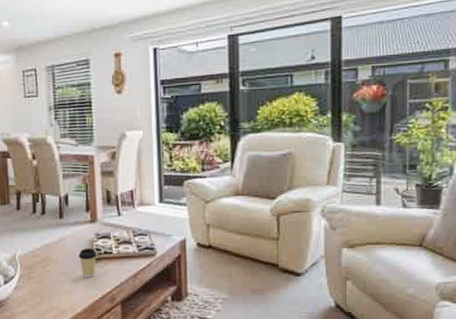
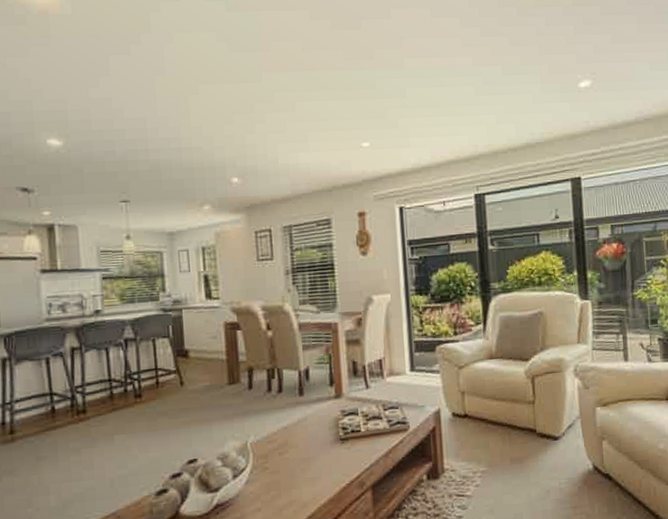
coffee cup: present [78,248,97,278] -> none [321,427,343,462]

